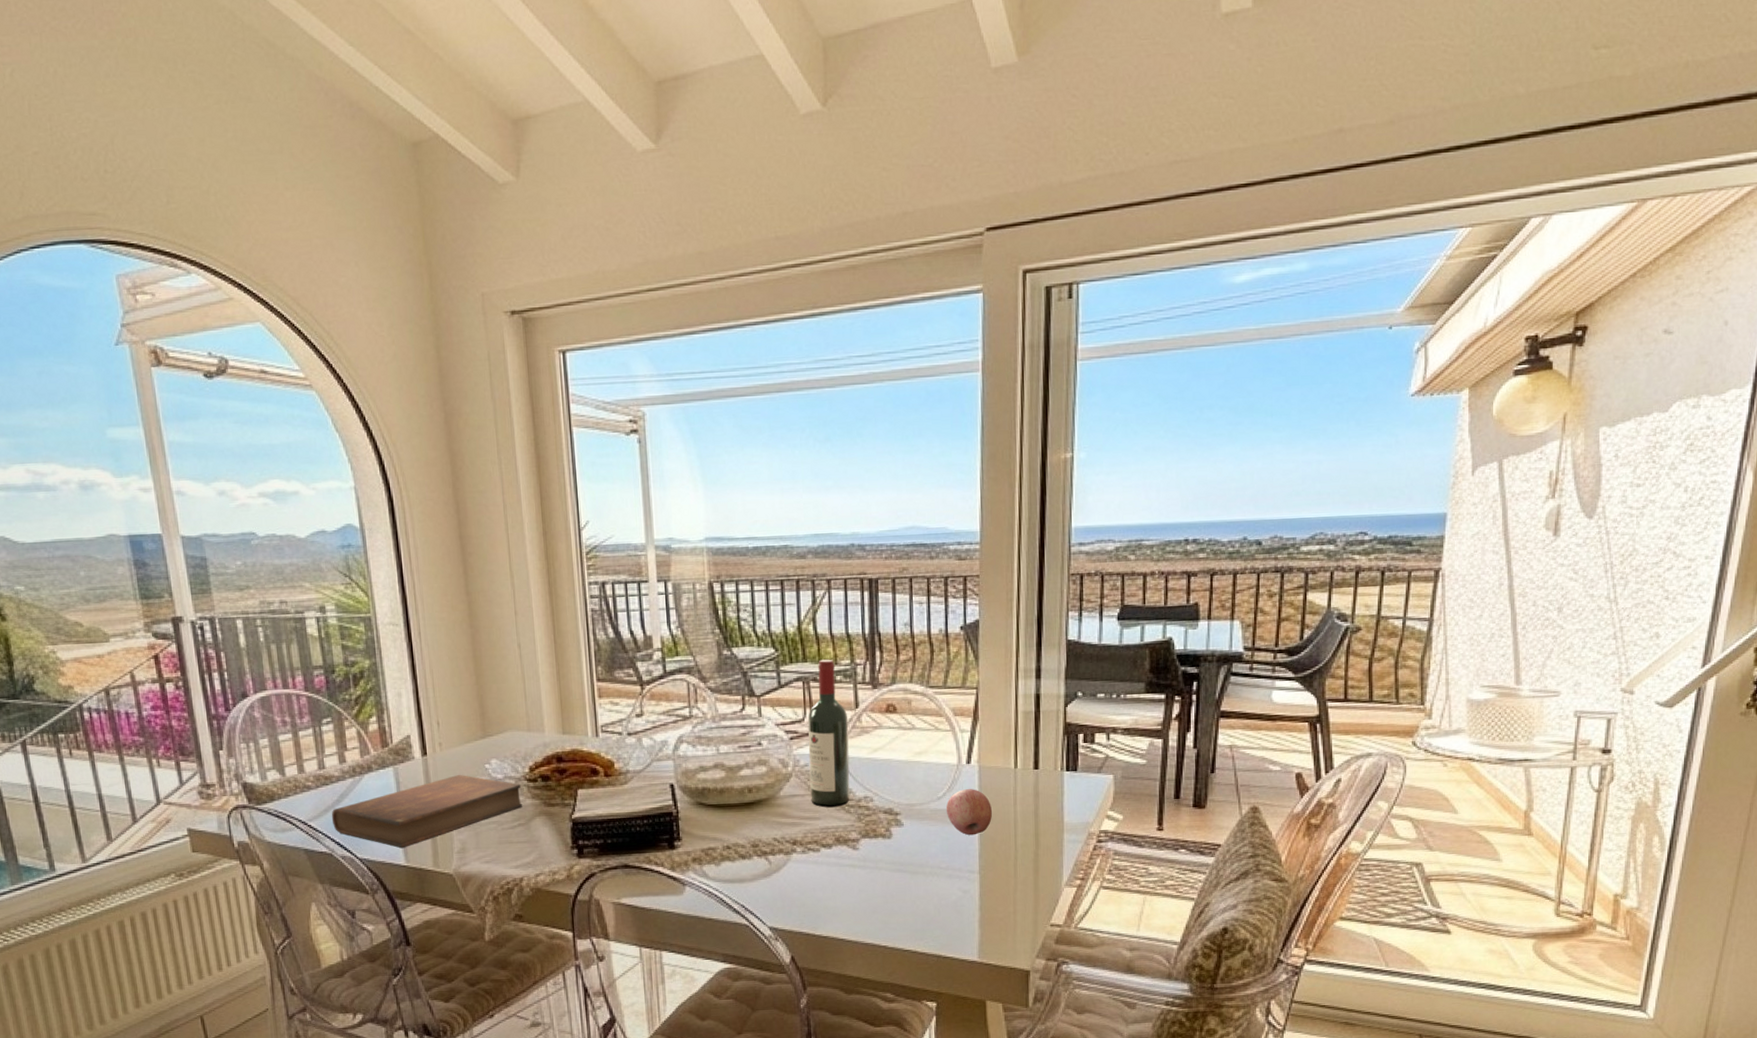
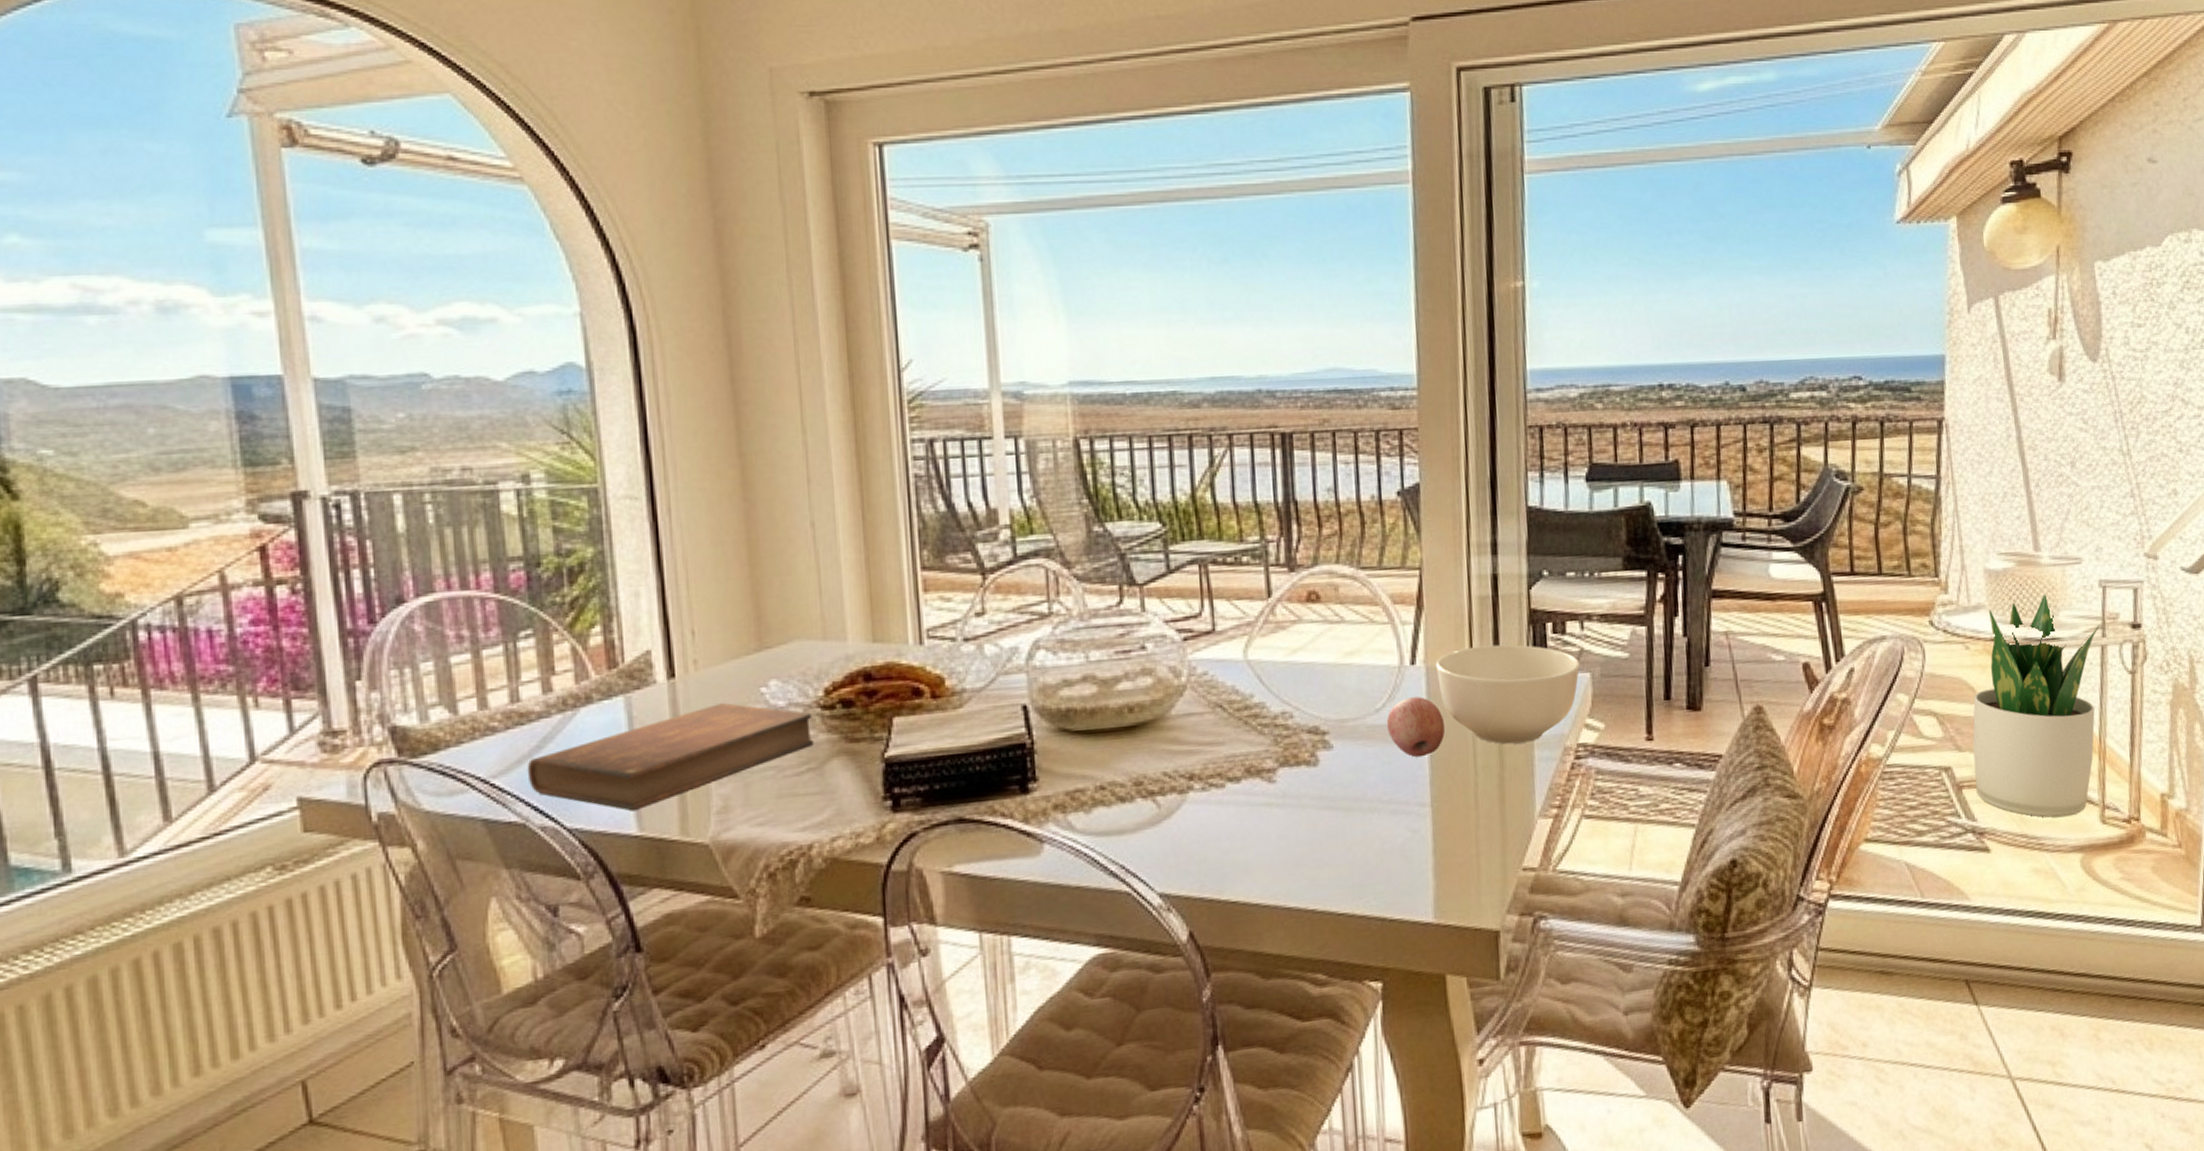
wine bottle: present [808,659,850,808] -> none [1206,535,1263,729]
bowl: none [986,750,1105,829] -> present [1435,644,1581,745]
planter: none [1443,722,1572,909] -> present [1972,594,2101,818]

